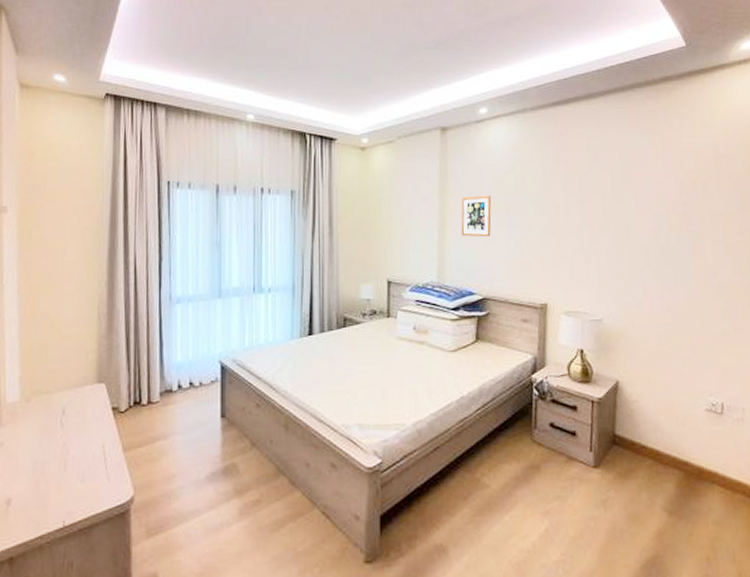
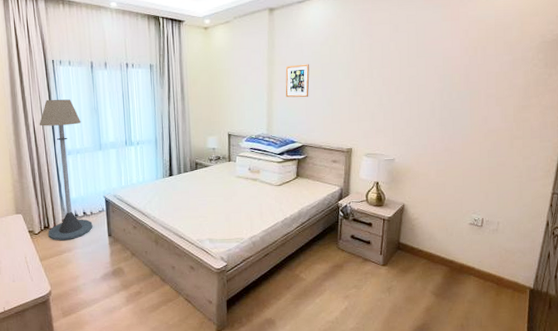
floor lamp: none [138,230,201,423] -> present [39,99,93,241]

